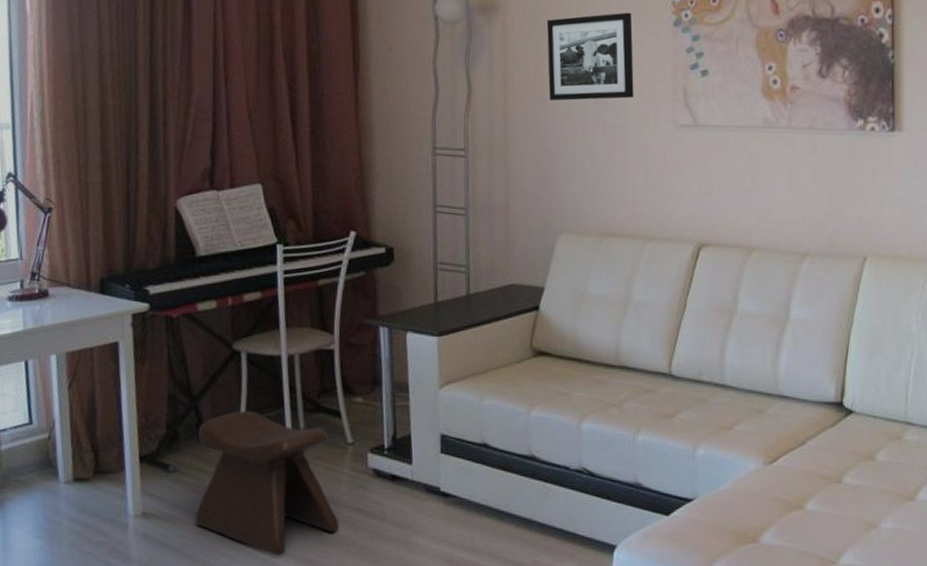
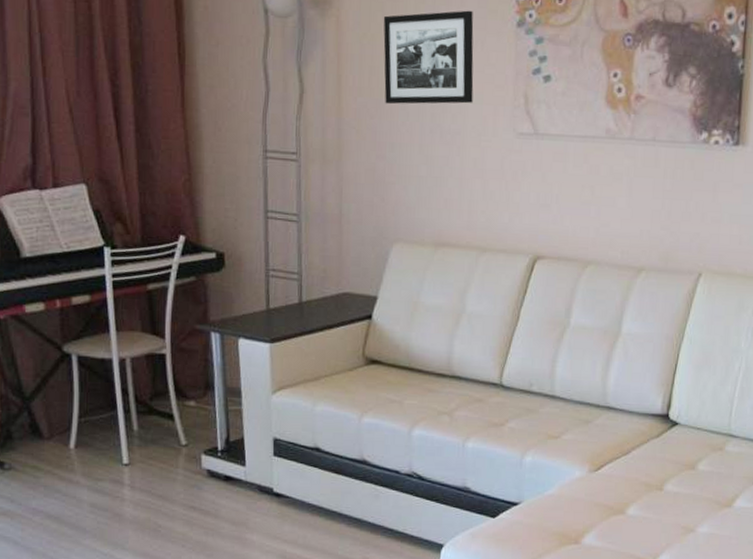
stool: present [194,410,339,556] -> none [31,412,175,549]

